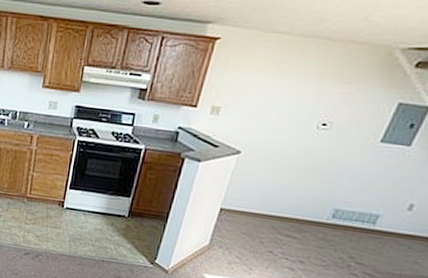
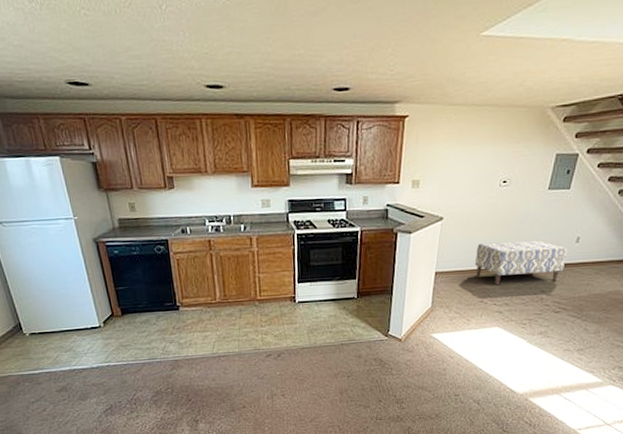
bench: none [269,187,395,250] -> present [474,240,568,285]

